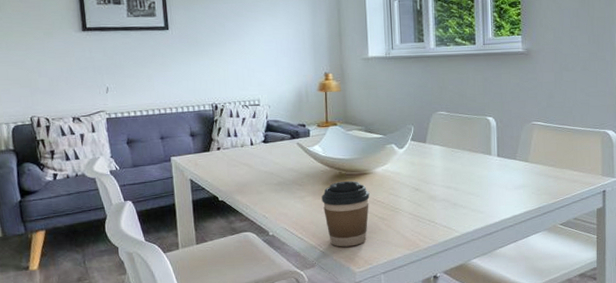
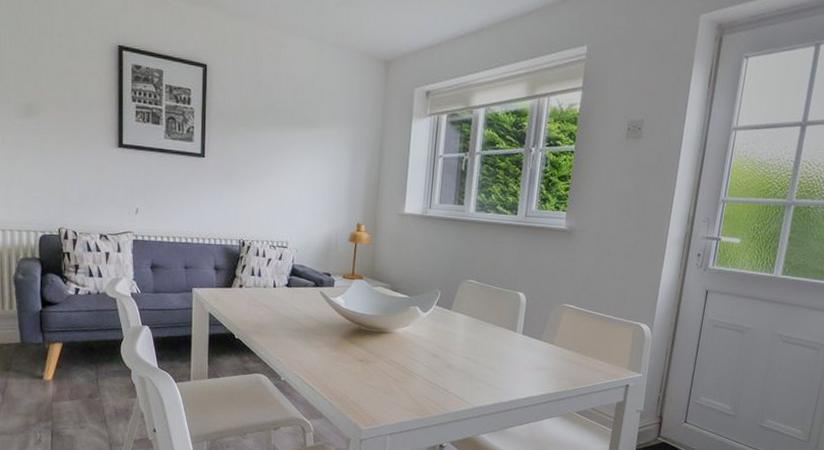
coffee cup: present [321,180,370,247] -> none [338,336,387,404]

